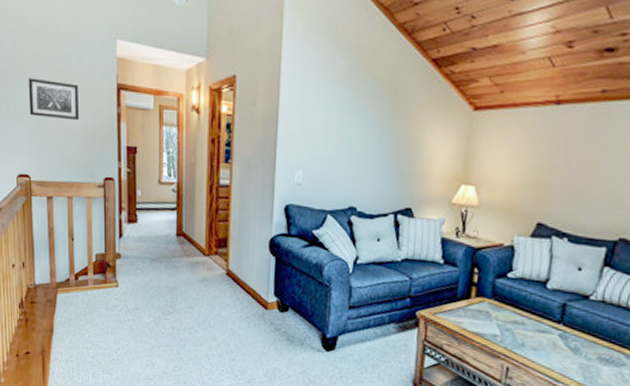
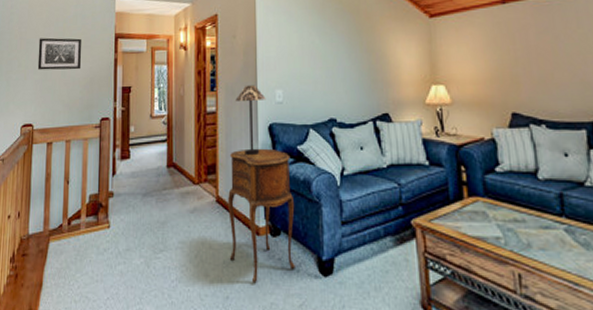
side table: none [236,227,305,351] -> present [228,148,295,284]
table lamp: none [251,160,284,235] -> present [235,84,266,156]

